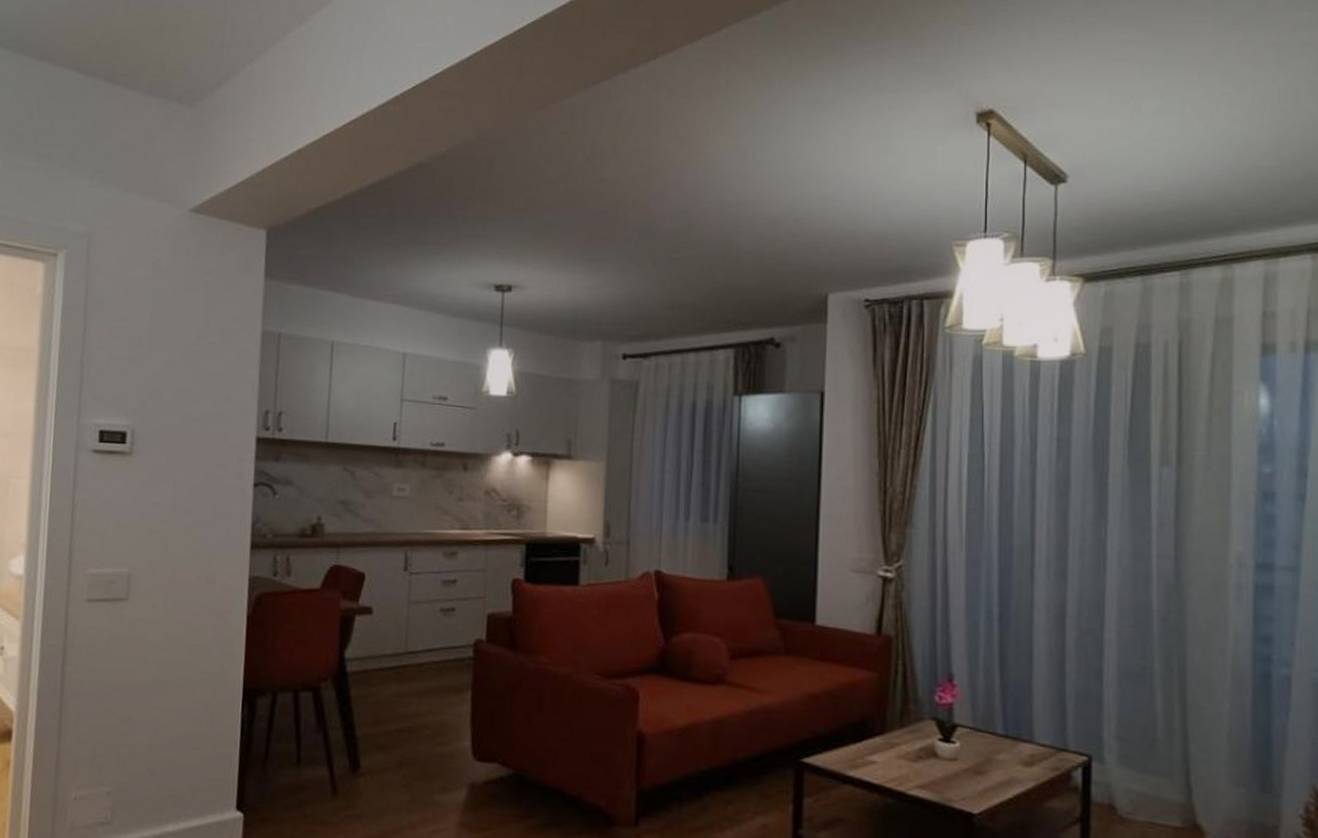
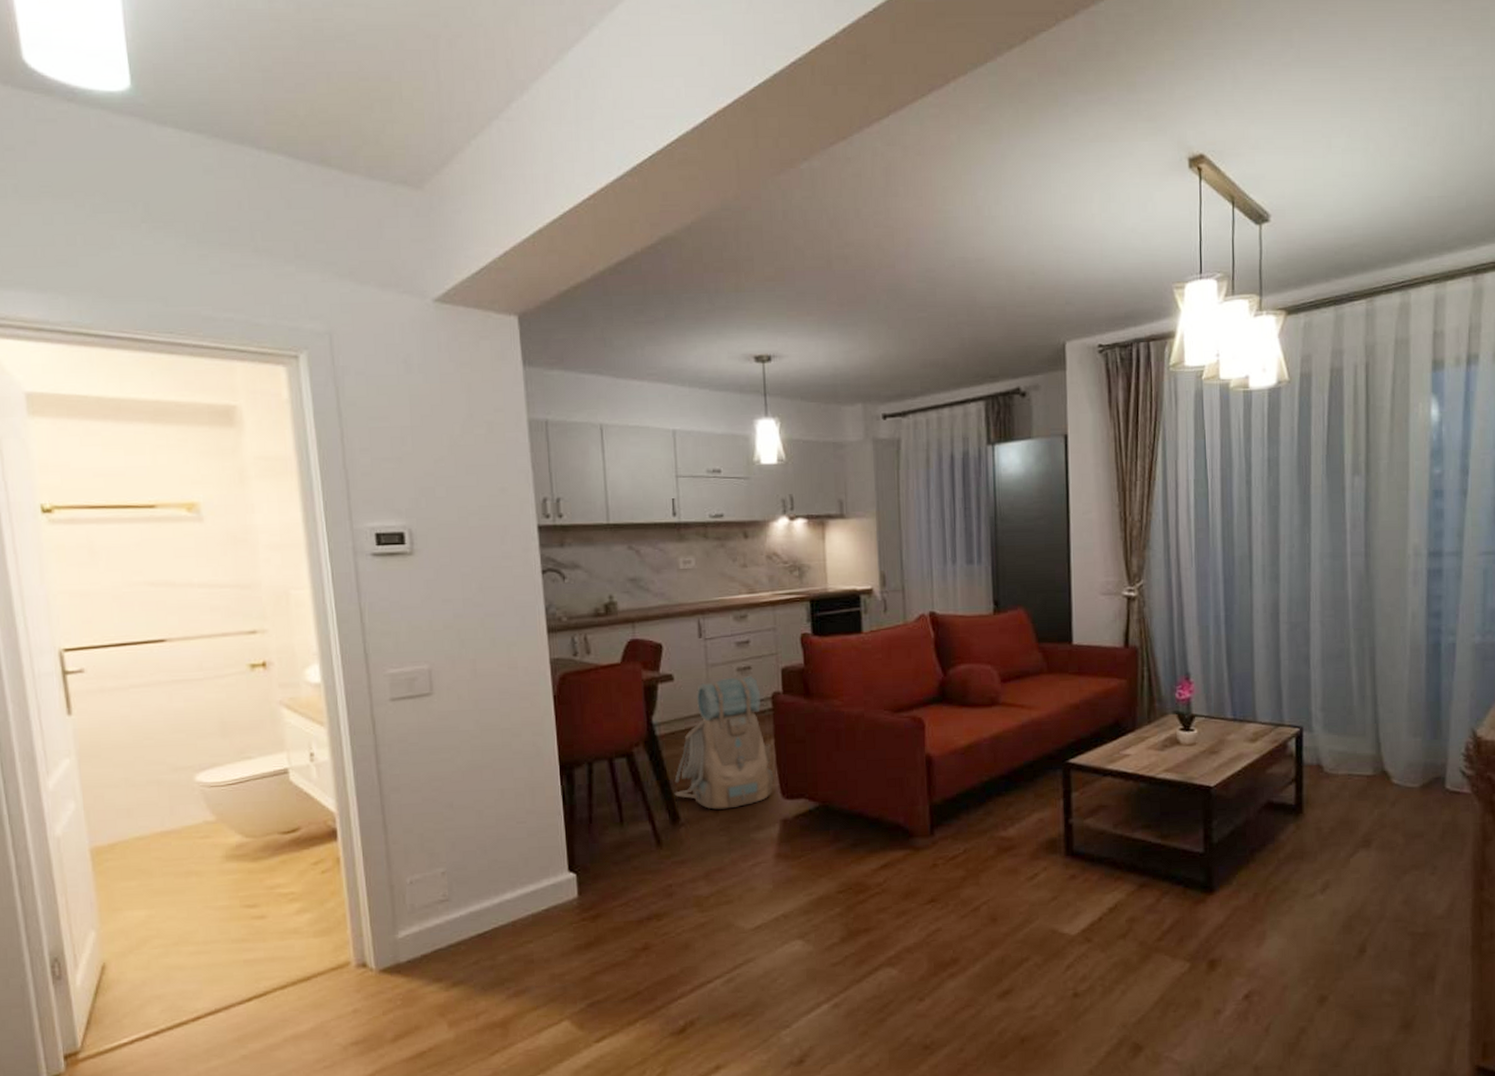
backpack: none [357,618,467,764] -> present [674,676,774,810]

